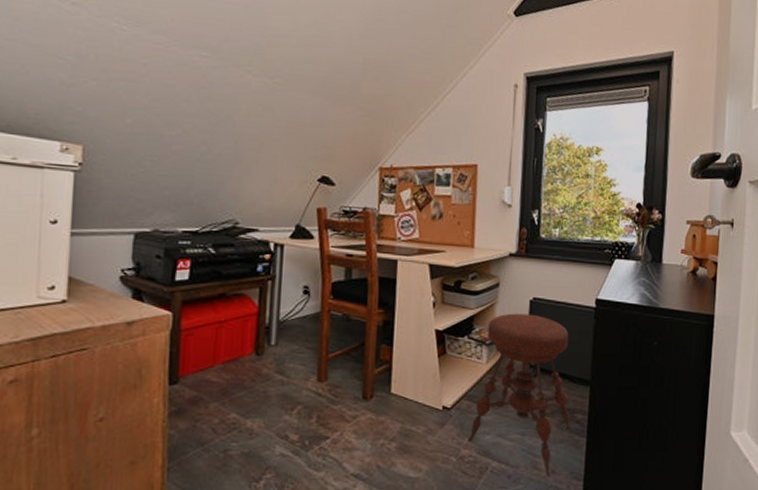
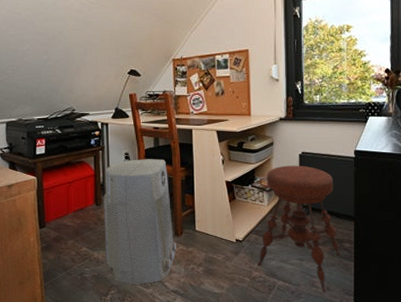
air purifier: none [262,295,363,467] -> present [103,159,176,285]

